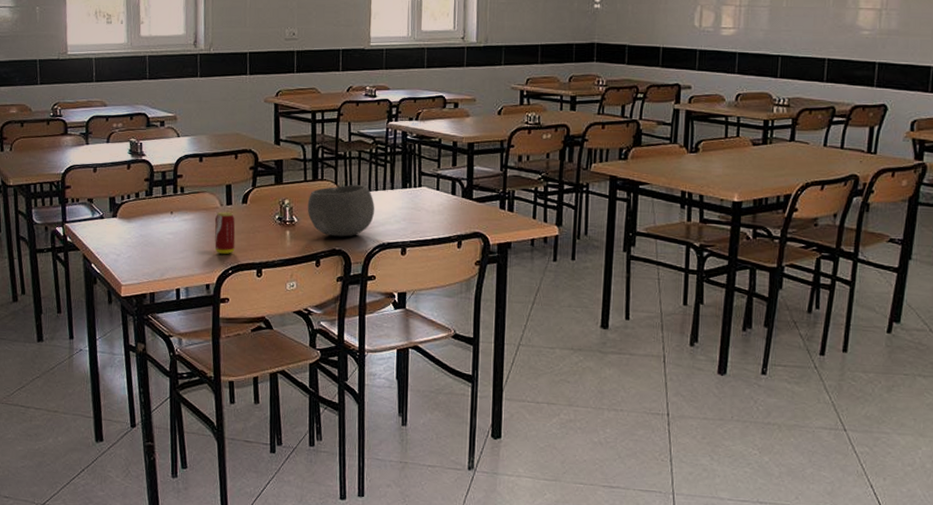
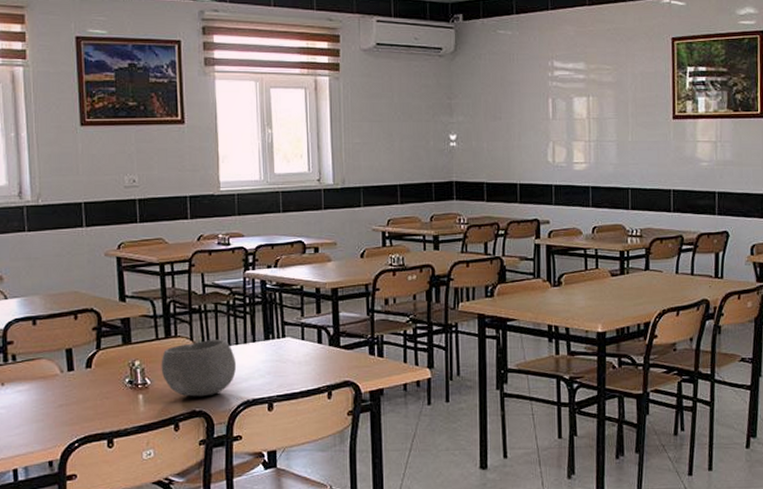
beverage can: present [214,211,236,255] -> none [54,378,80,427]

